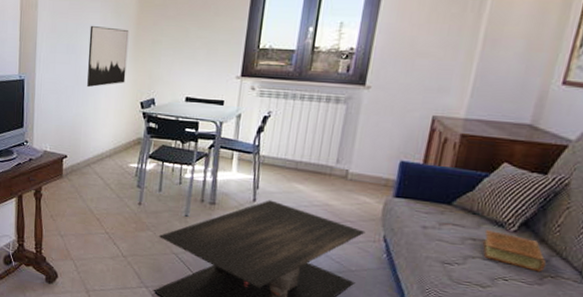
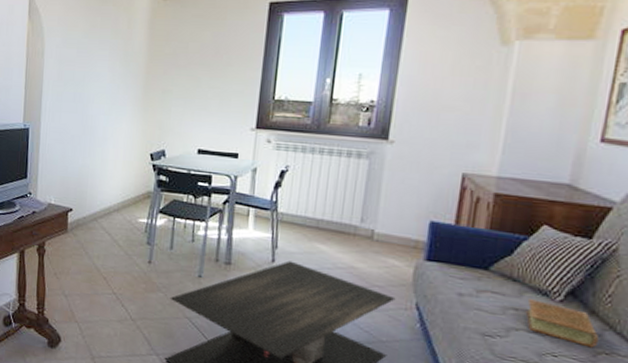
wall art: present [87,25,129,88] -> none [94,73,139,138]

